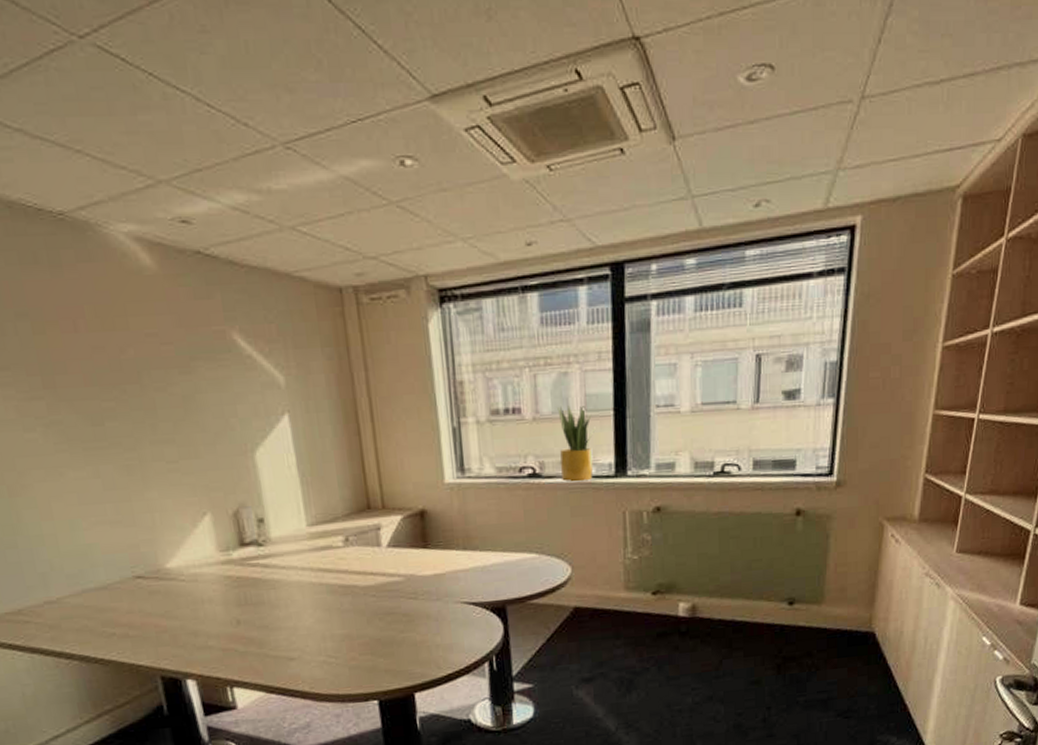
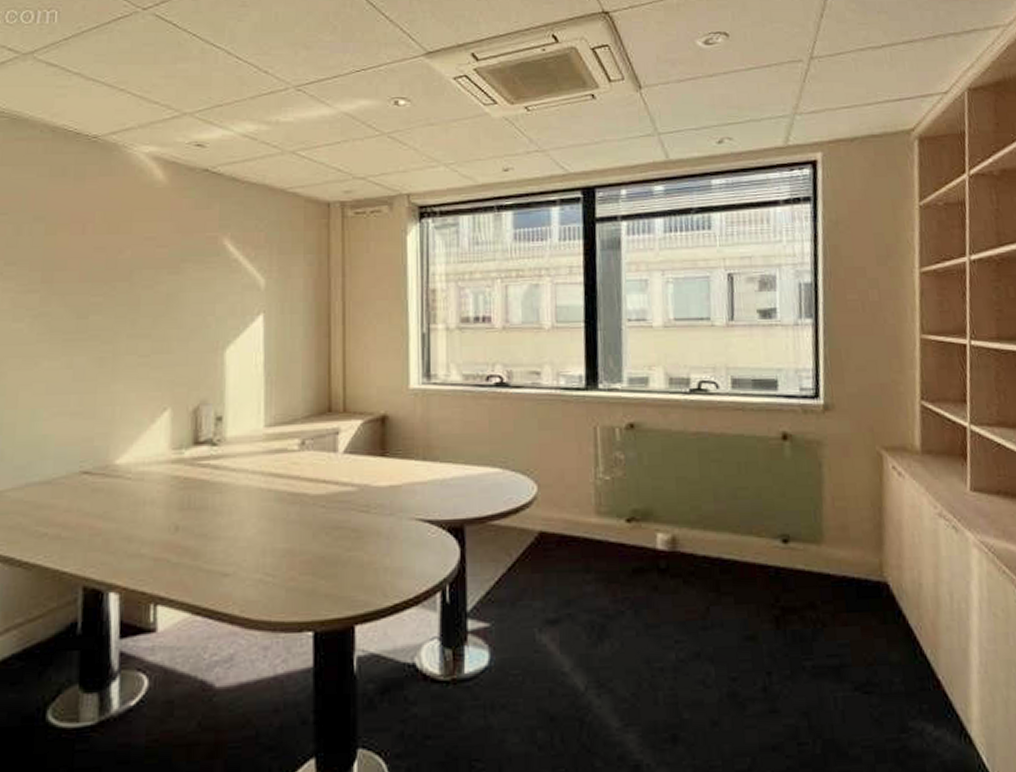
planter: present [557,405,596,482] -> none [528,316,566,393]

